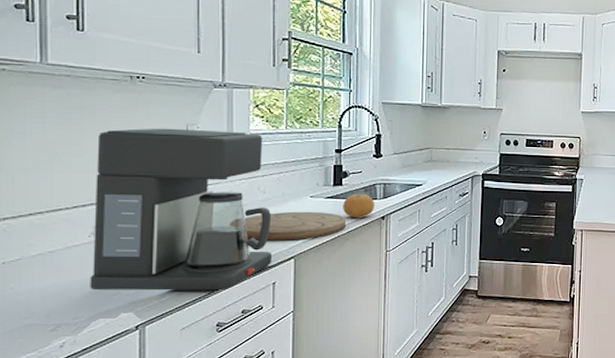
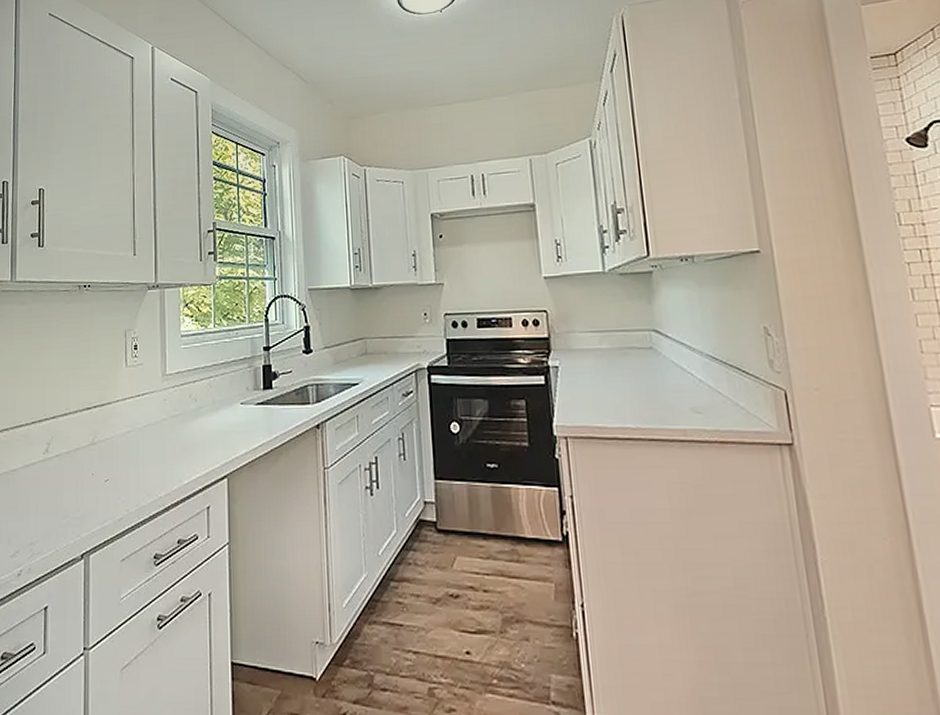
coffee maker: present [90,128,271,291] -> none [43,334,205,516]
cutting board: present [244,211,347,241] -> none [178,420,279,457]
fruit: present [343,193,376,217] -> none [274,397,309,427]

